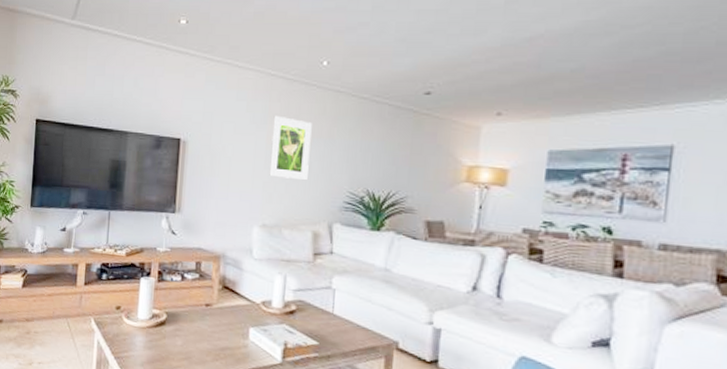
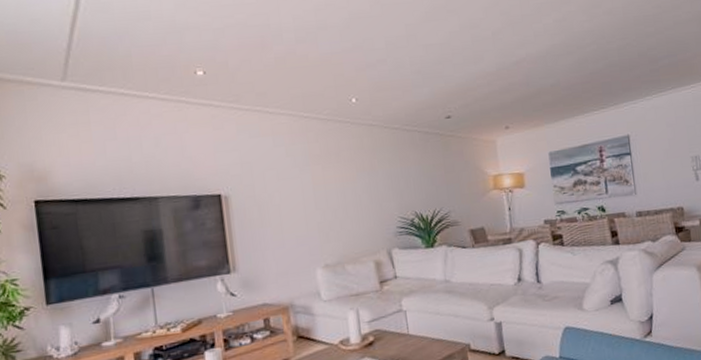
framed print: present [269,115,312,181] -> none [315,155,360,216]

